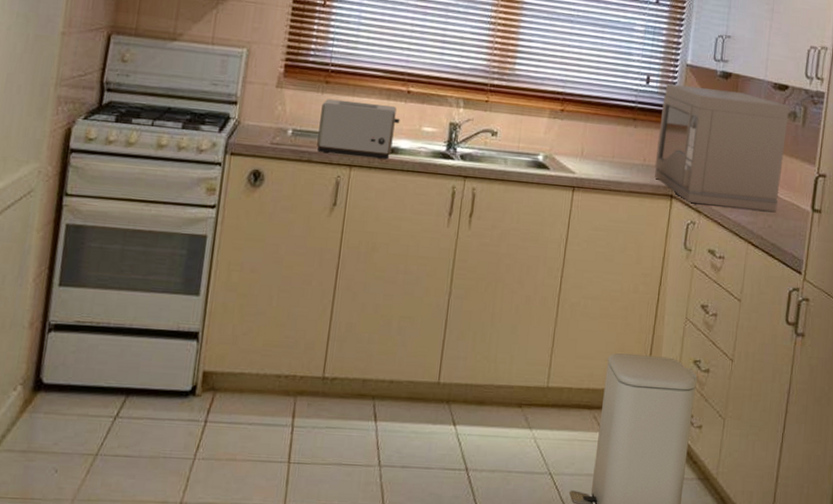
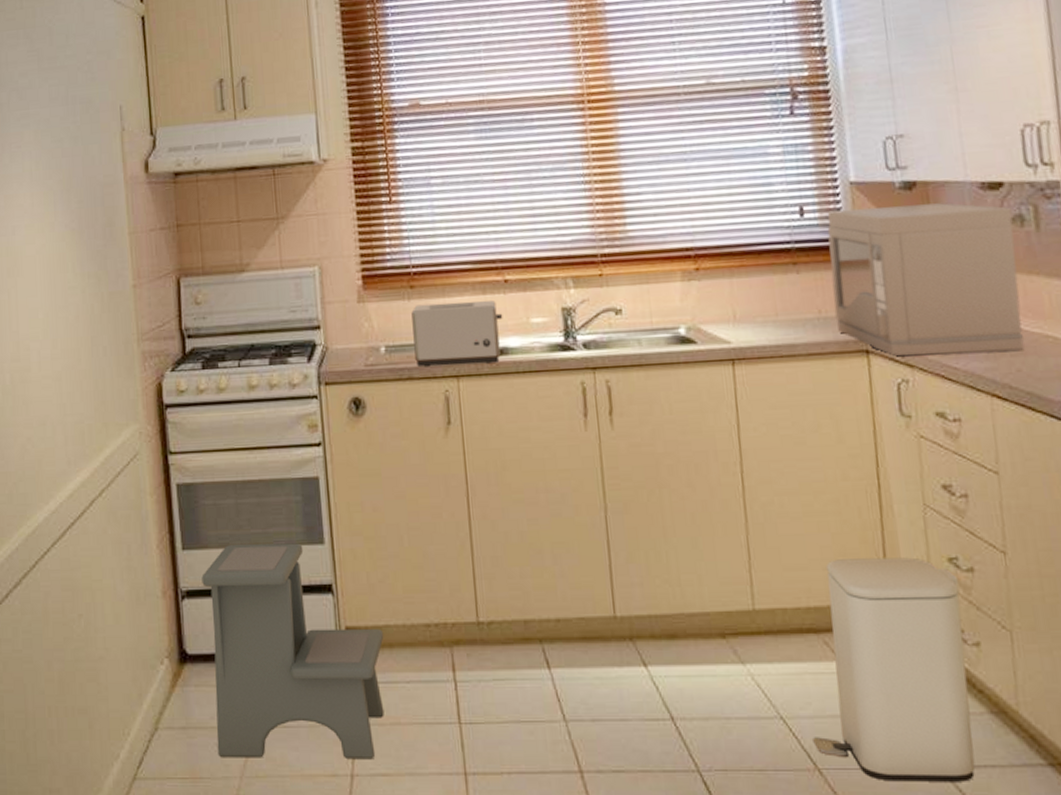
step stool: none [54,286,238,490] -> present [201,543,384,760]

